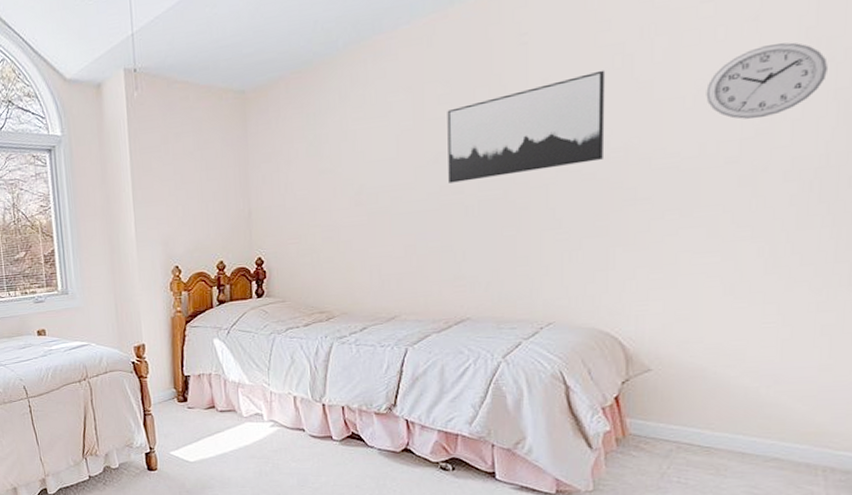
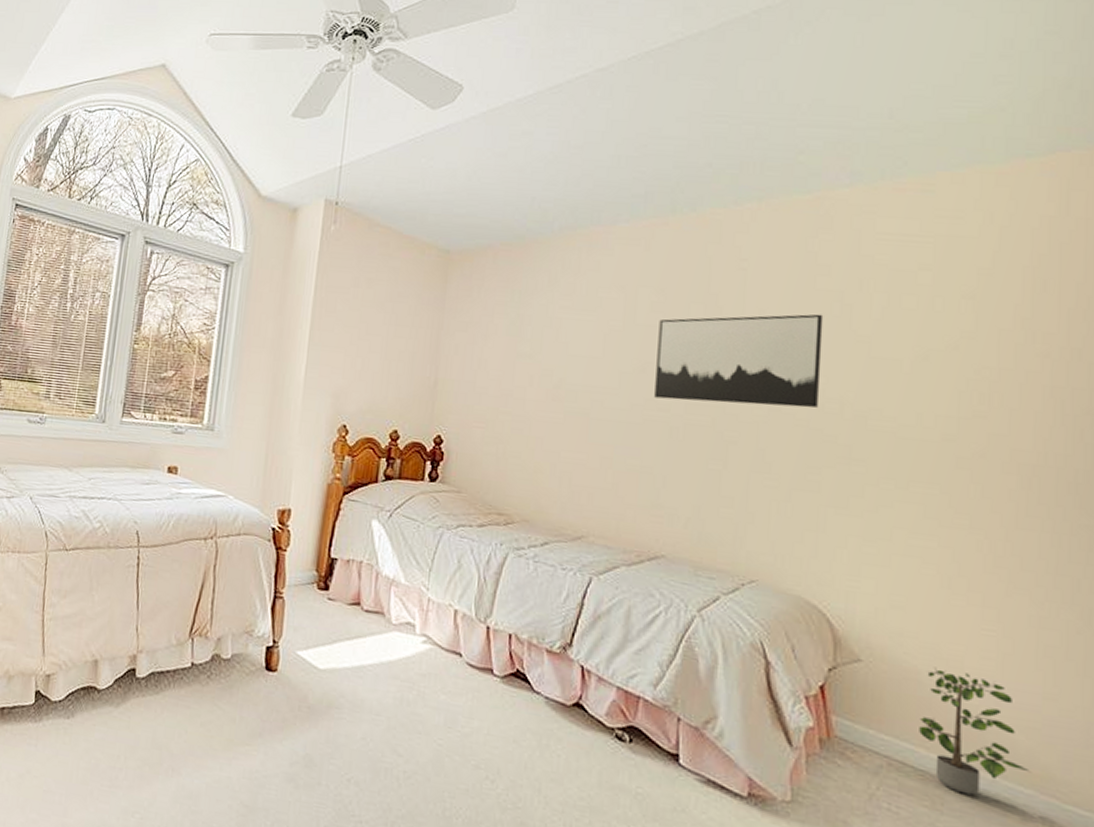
potted plant: none [705,362,806,459] -> present [919,667,1030,796]
wall clock: present [706,42,828,119] -> none [923,326,1043,400]

